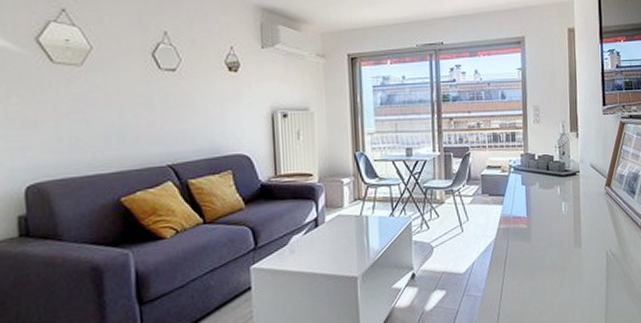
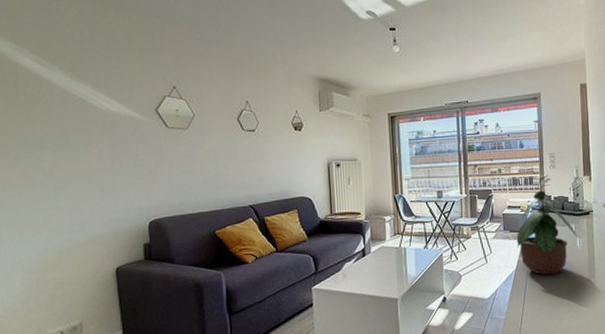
potted plant: none [496,130,563,245] -> present [516,175,577,275]

